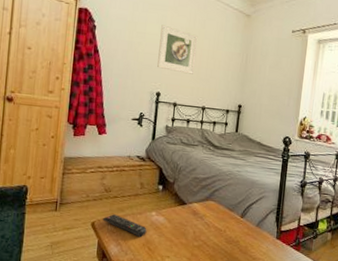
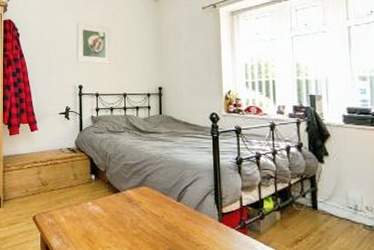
remote control: present [102,214,147,237] -> none [42,207,85,228]

